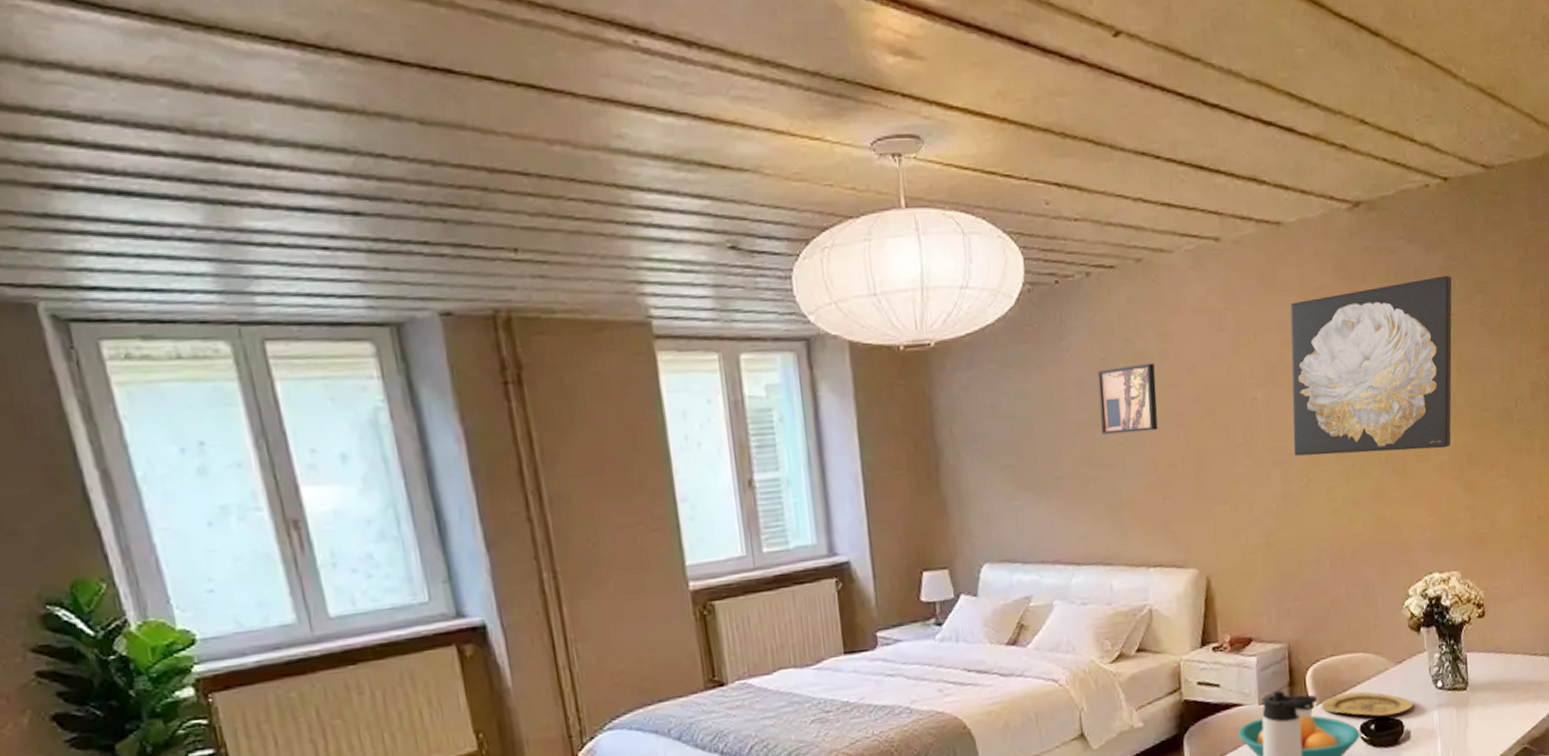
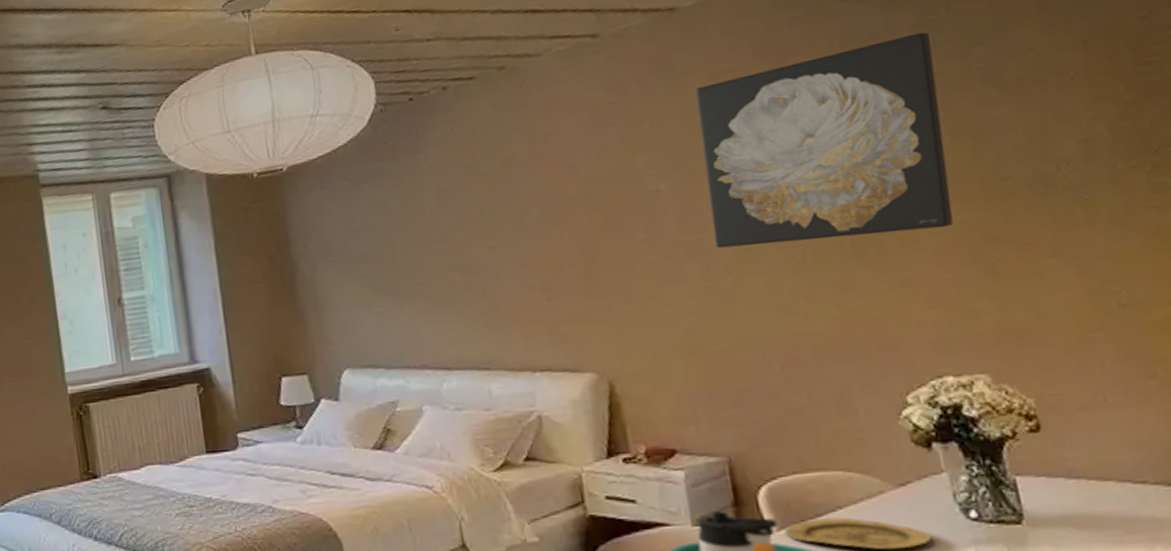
wall art: present [1097,363,1158,435] -> none [461,165,536,240]

